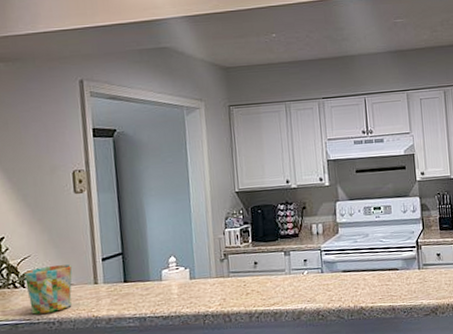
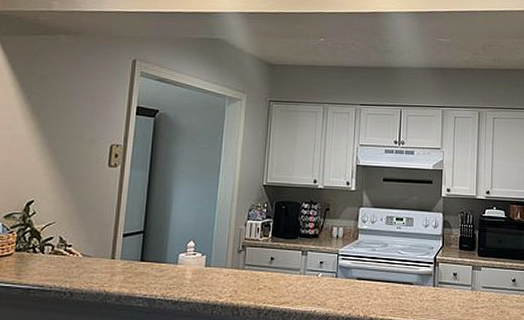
mug: present [24,264,73,315] -> none [45,235,93,282]

